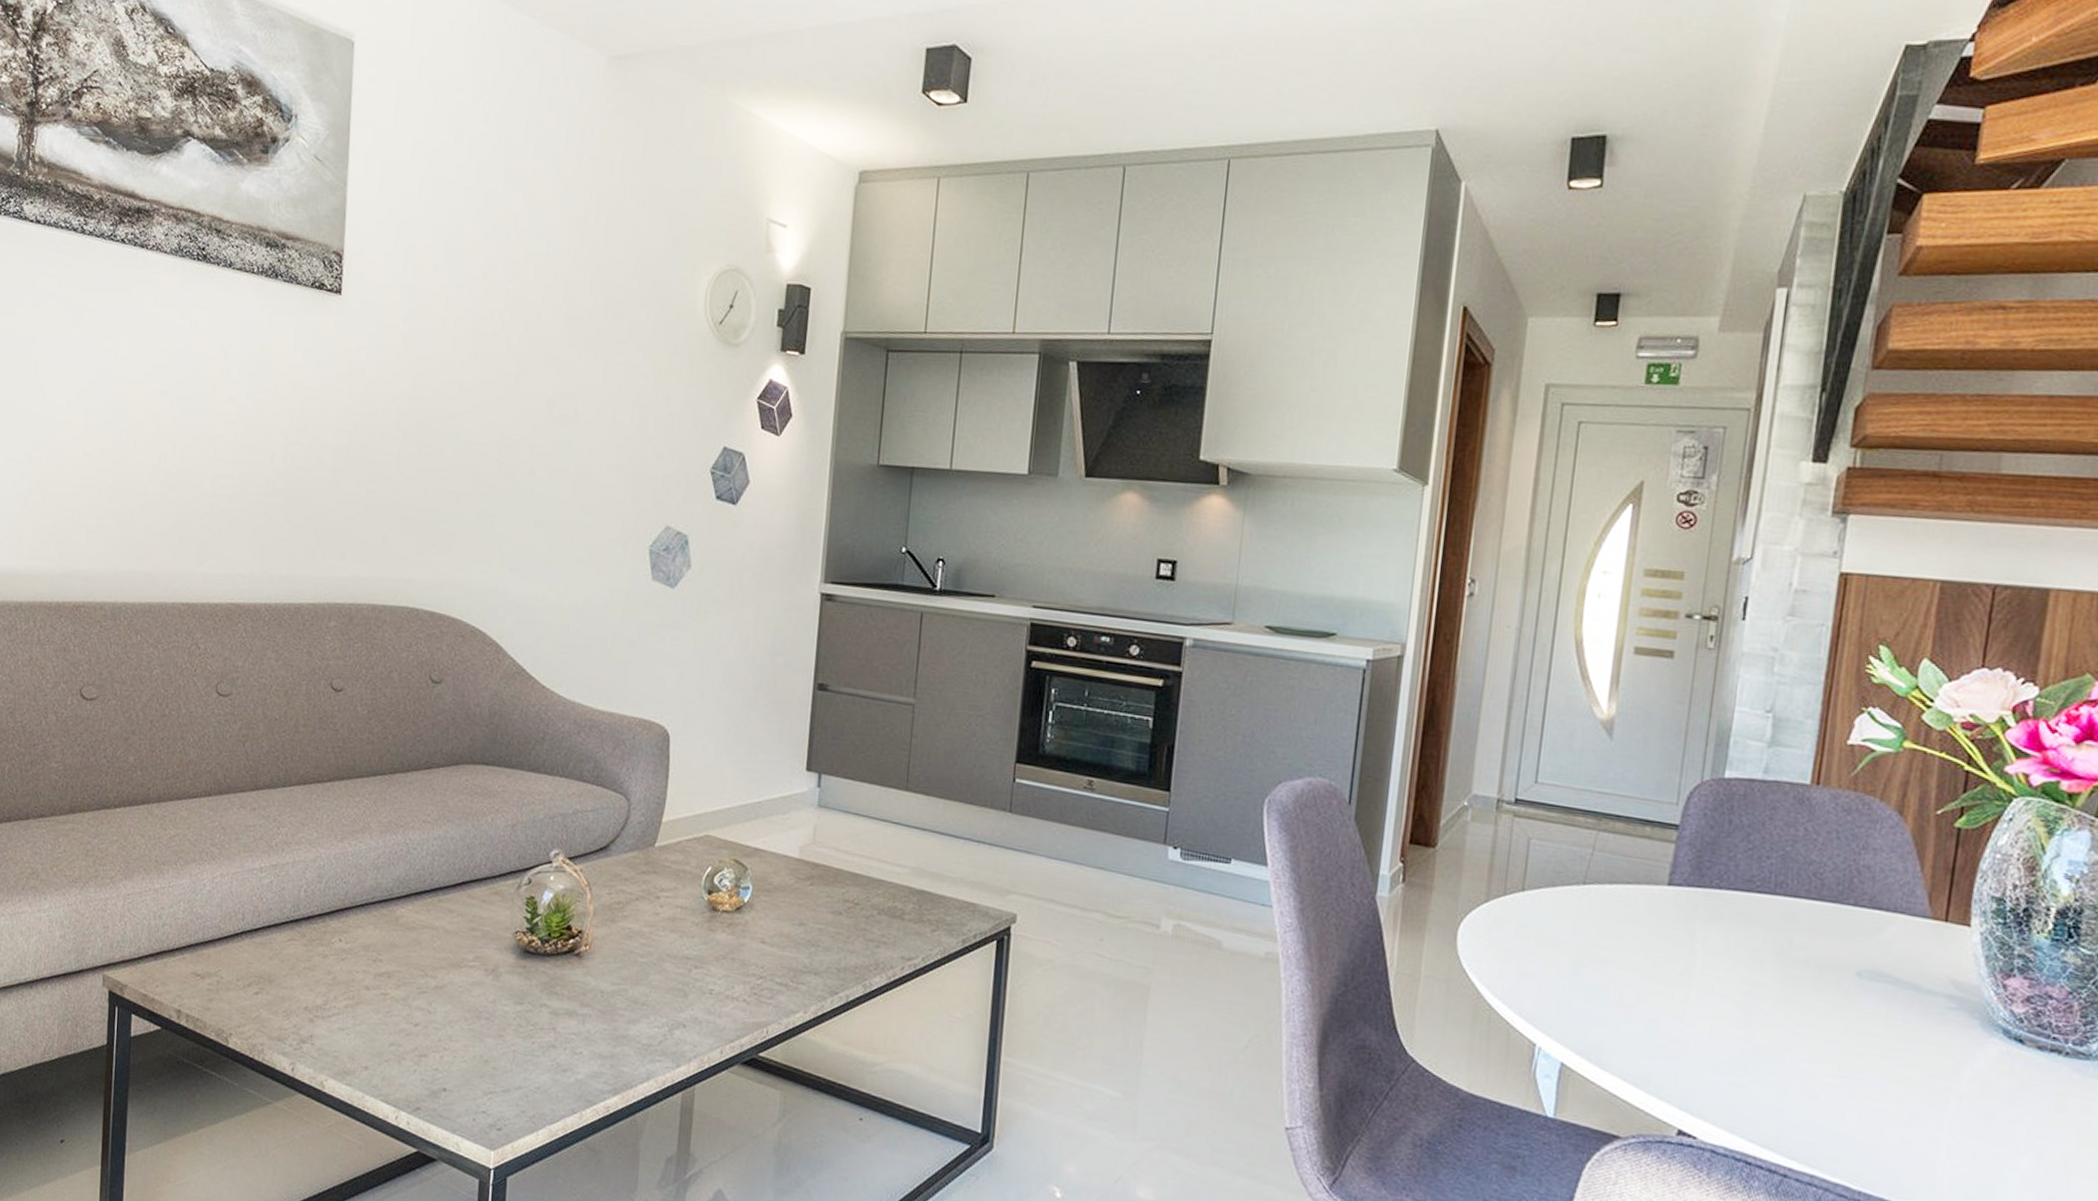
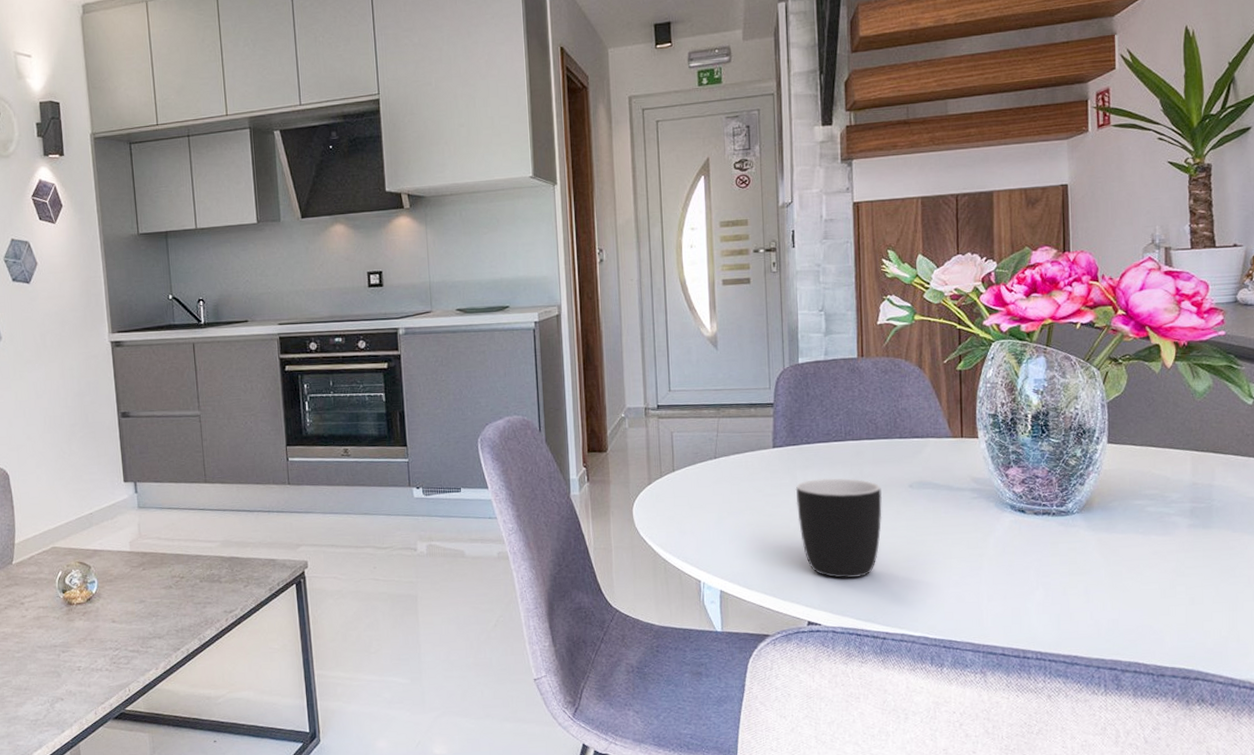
mug: none [1687,937,1815,1085] -> present [795,478,882,578]

